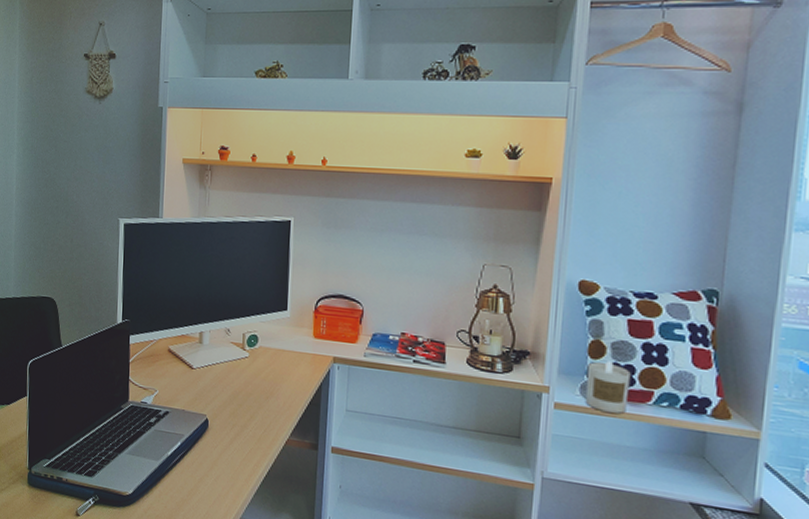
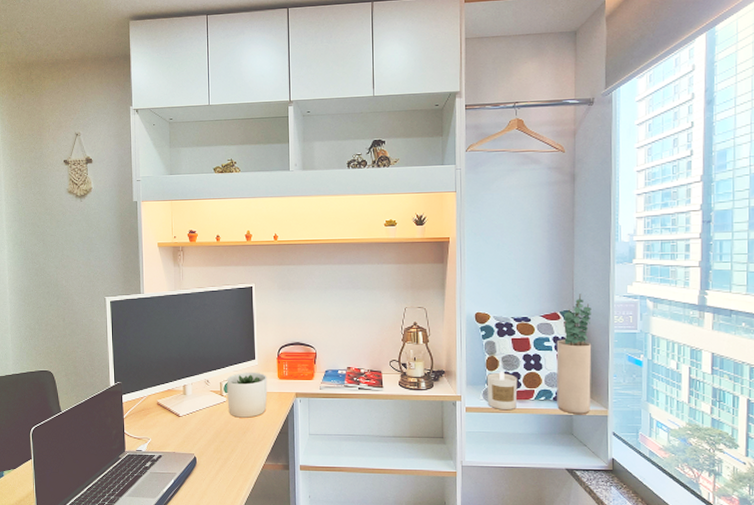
planter: none [250,324,300,381] -> present [227,372,268,418]
vase: none [685,268,750,434] -> present [556,294,592,415]

